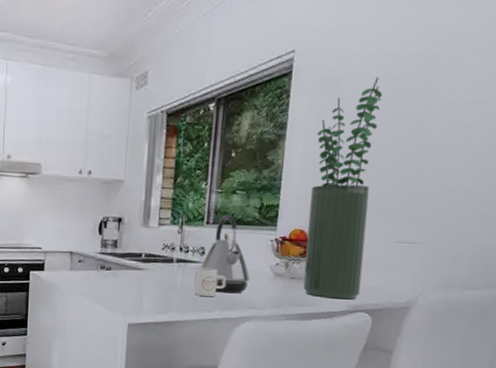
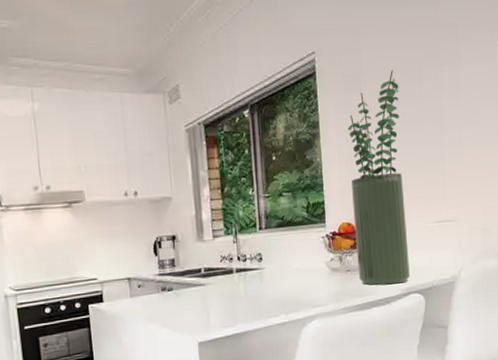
mug: present [193,267,227,297] -> none [255,272,288,303]
kettle: present [200,214,251,294] -> none [260,217,310,296]

